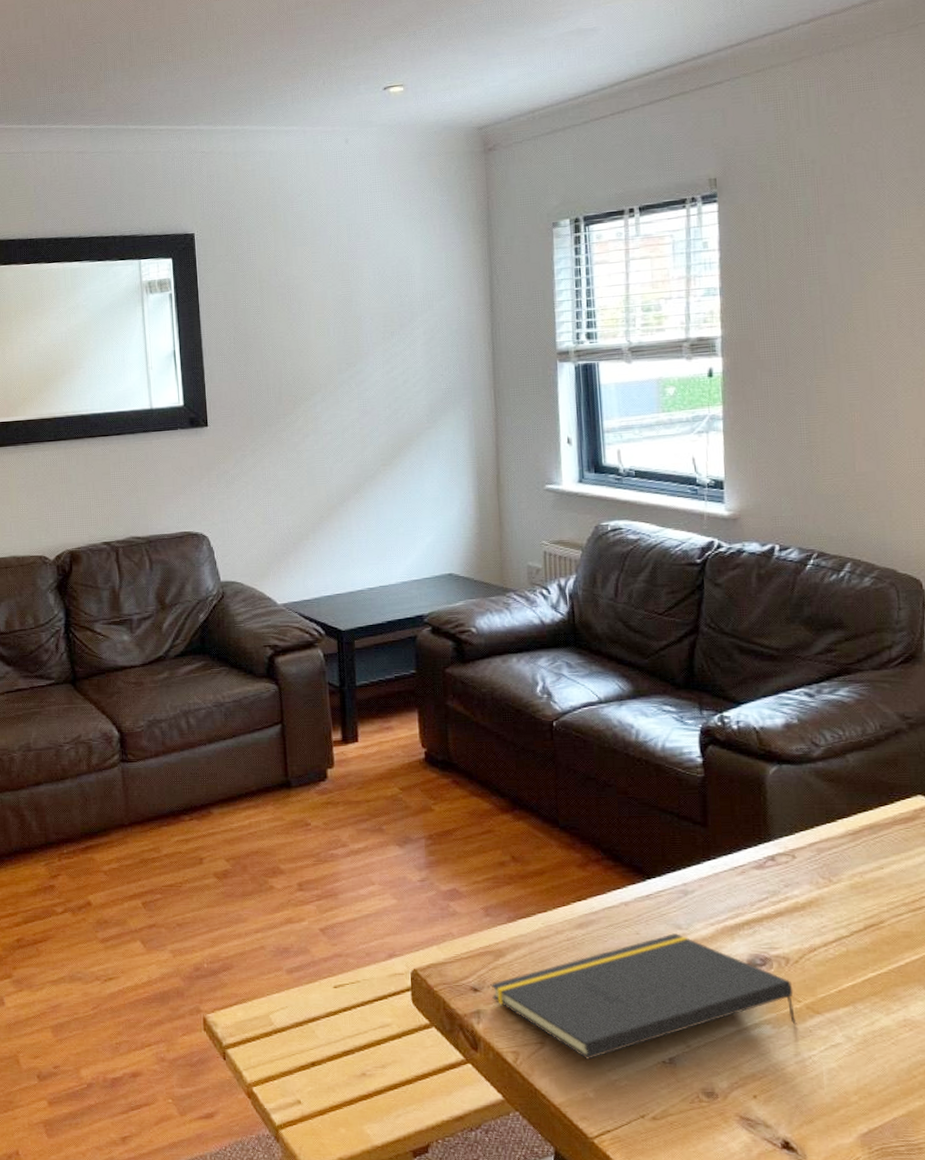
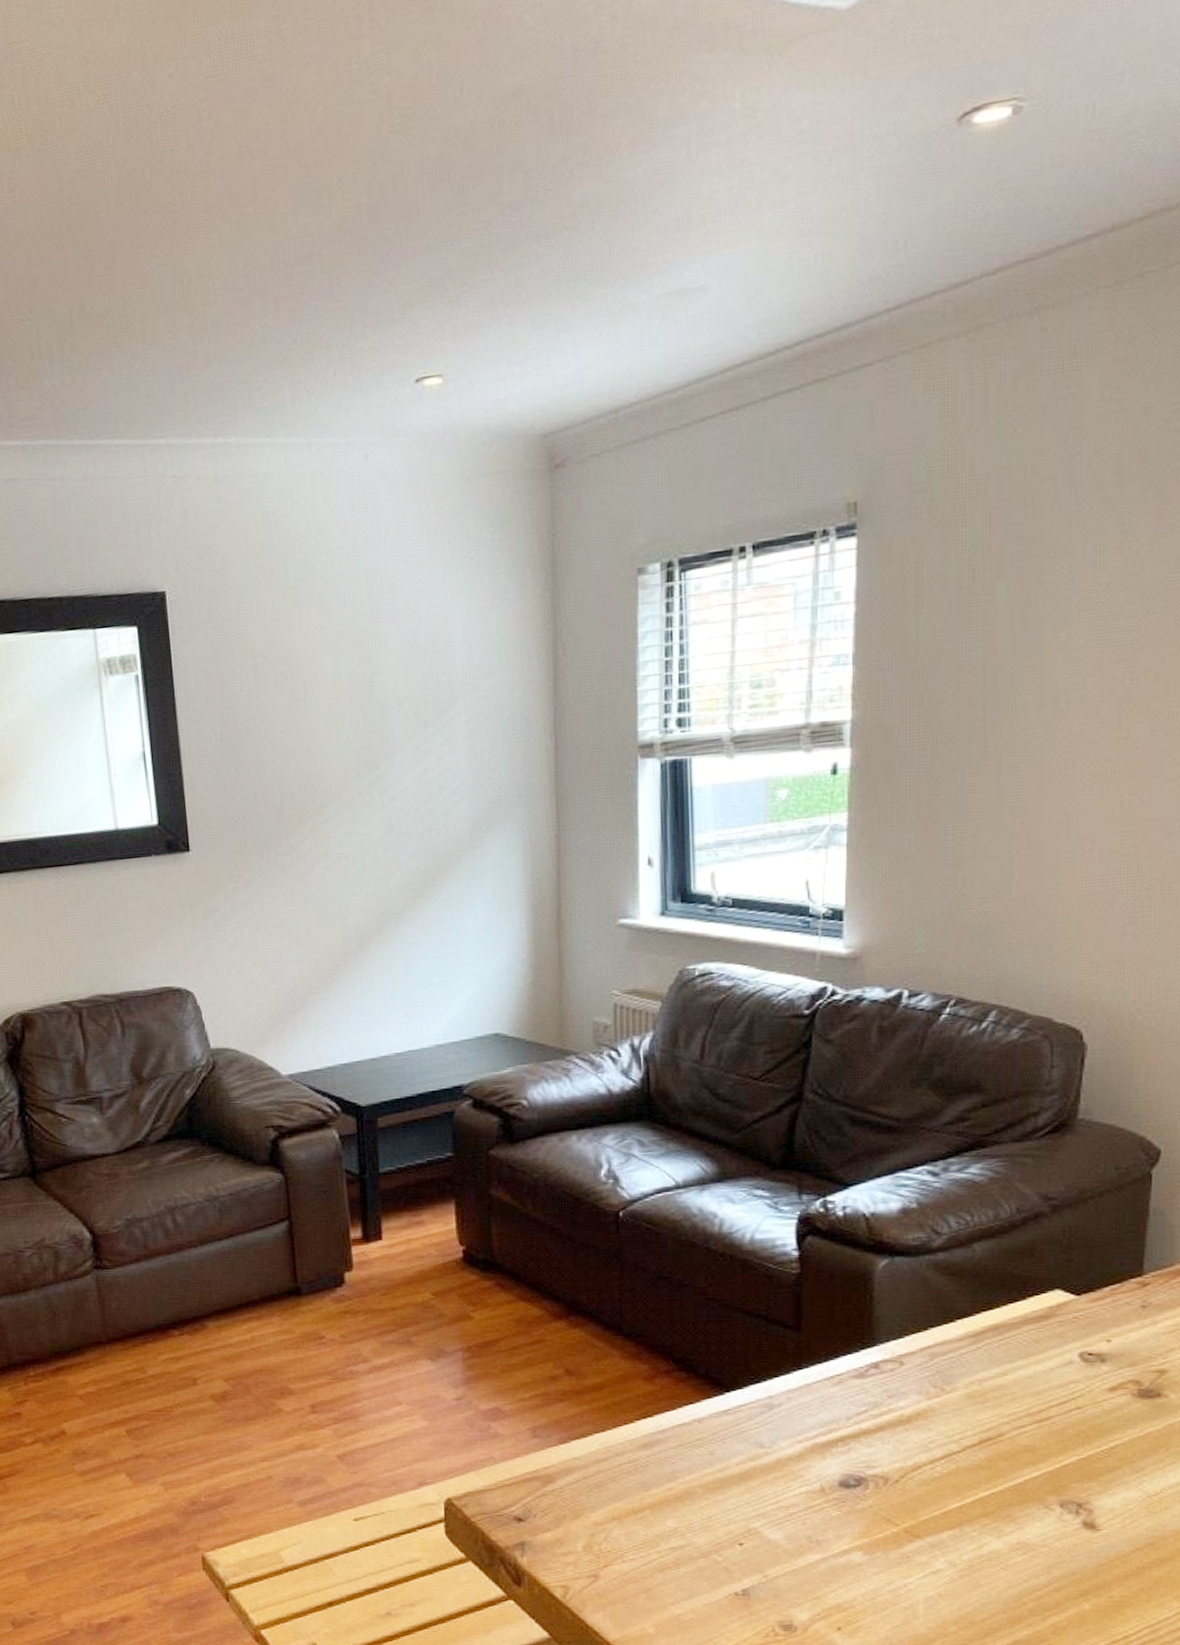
notepad: present [490,933,797,1059] -> none [537,1453,893,1593]

